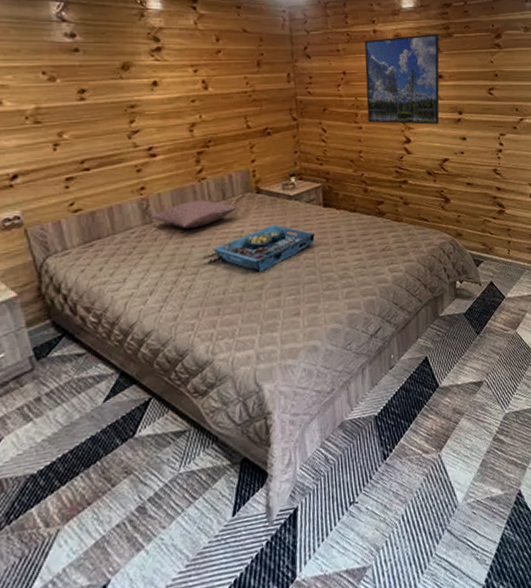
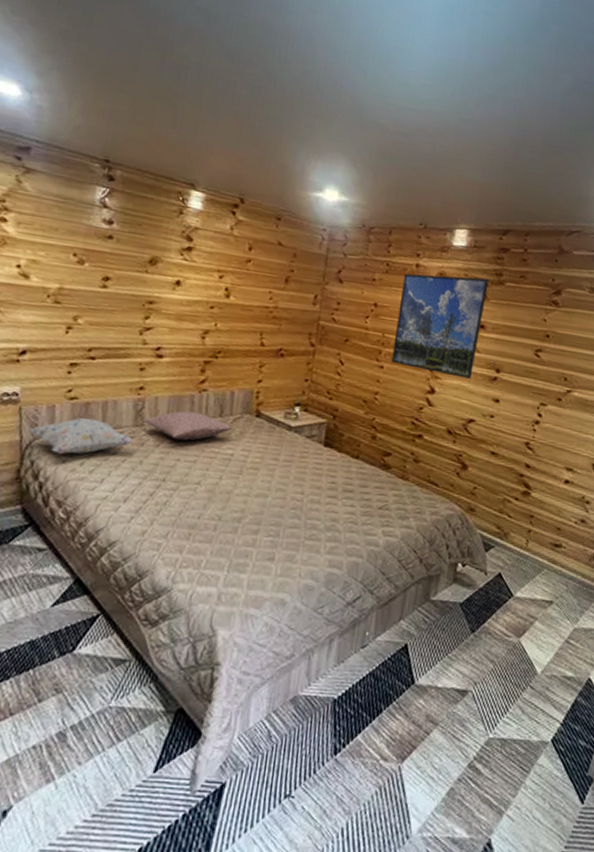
decorative pillow: none [38,225,148,266] -> present [28,417,136,455]
serving tray: present [213,224,315,272] -> none [197,453,308,504]

